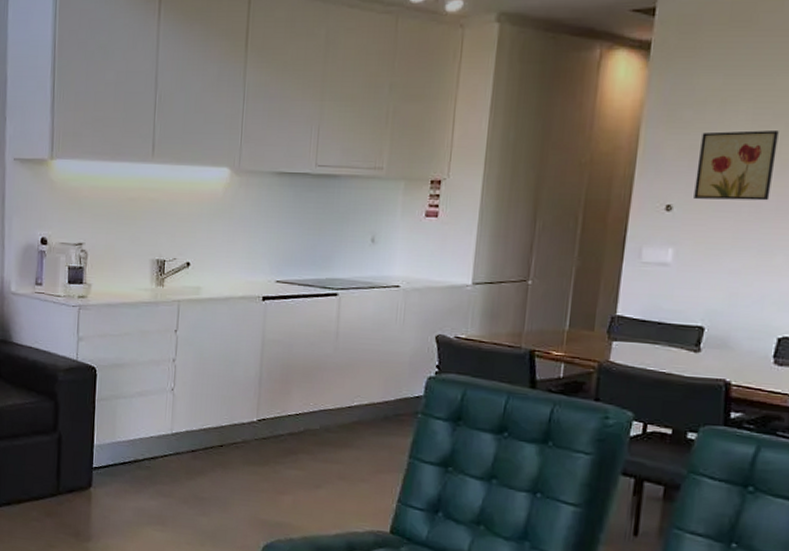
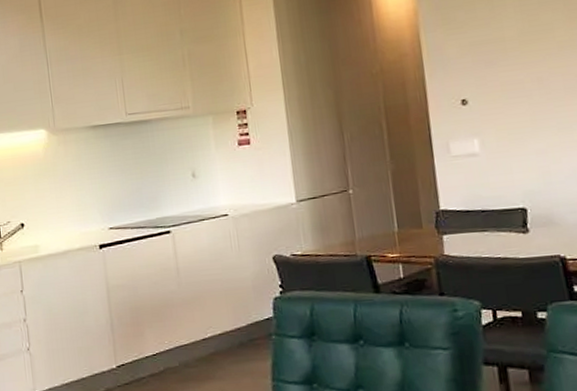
wall art: present [694,130,779,201] -> none [478,17,556,90]

